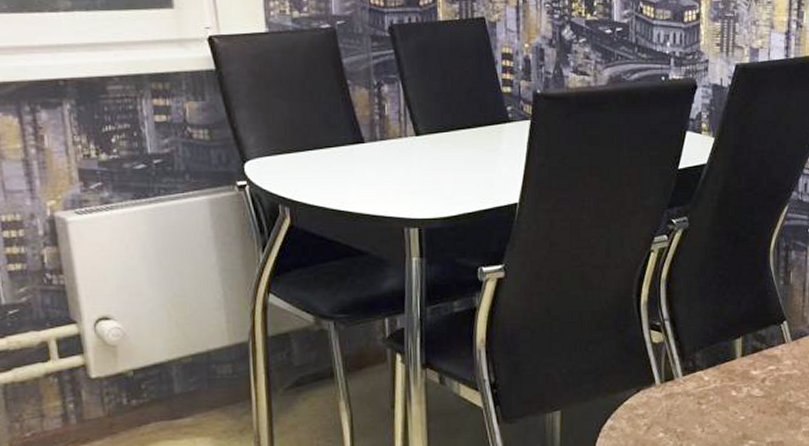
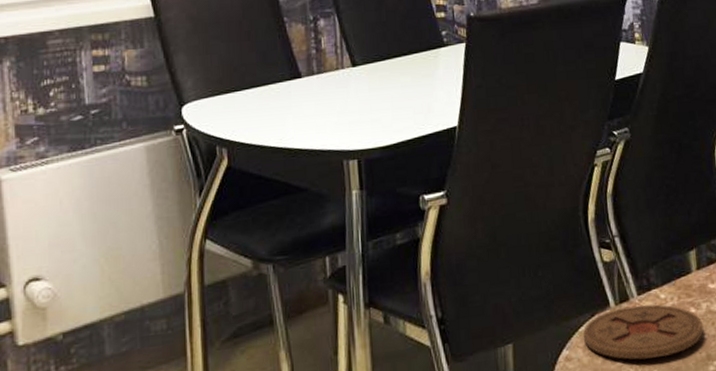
coaster: none [627,384,743,434] -> present [583,304,704,360]

